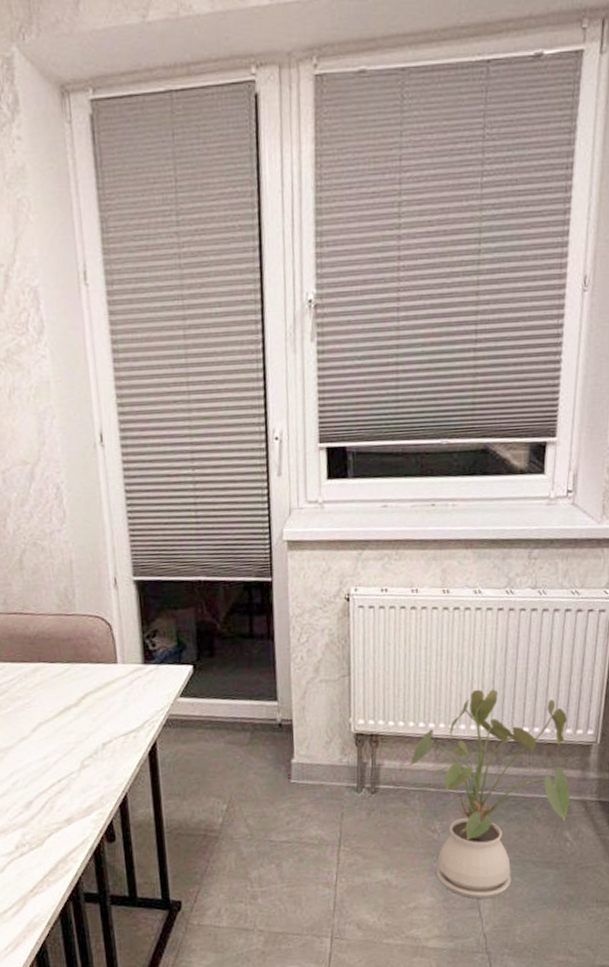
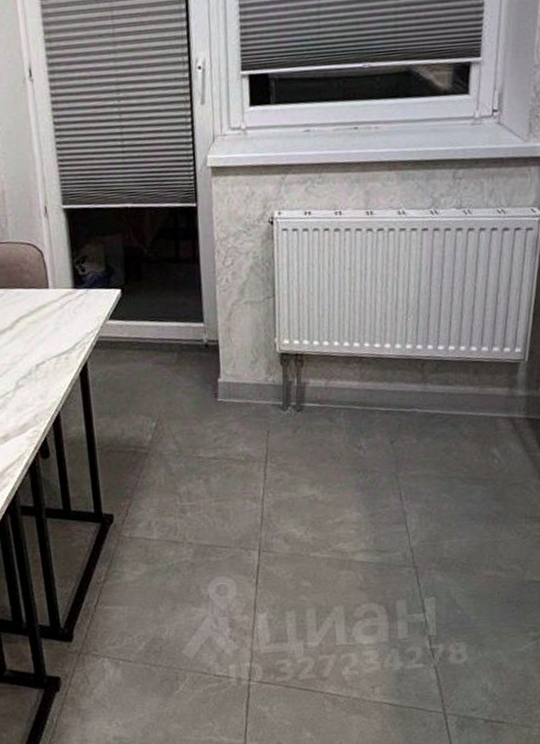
house plant: present [409,689,570,899] -> none [334,308,498,515]

